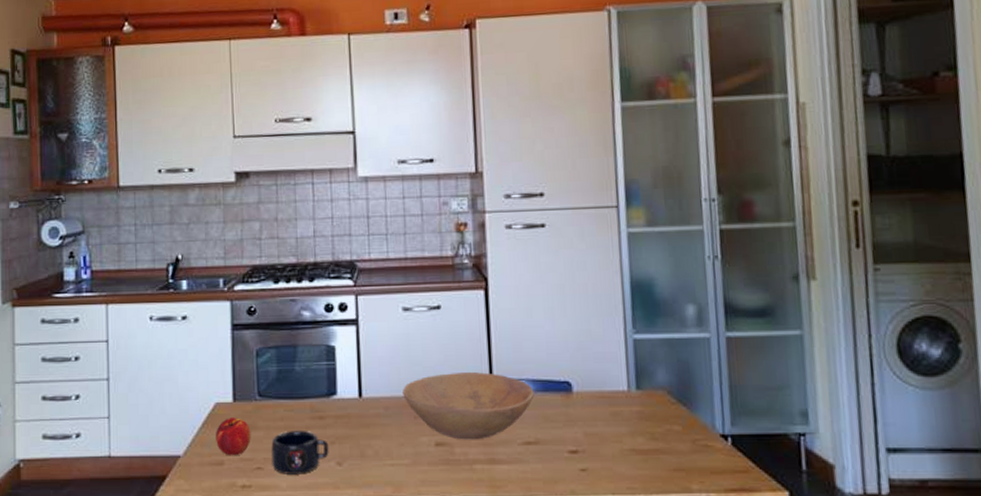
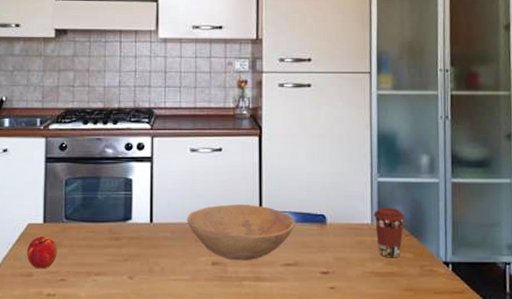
mug: present [271,430,329,475] -> none [74,248,123,286]
coffee cup: none [630,370,671,432] -> present [373,207,406,258]

